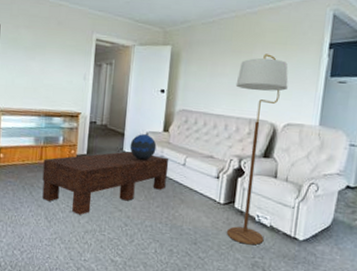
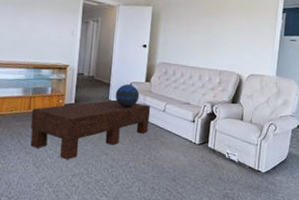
floor lamp: present [226,54,289,245] -> none [201,15,251,179]

